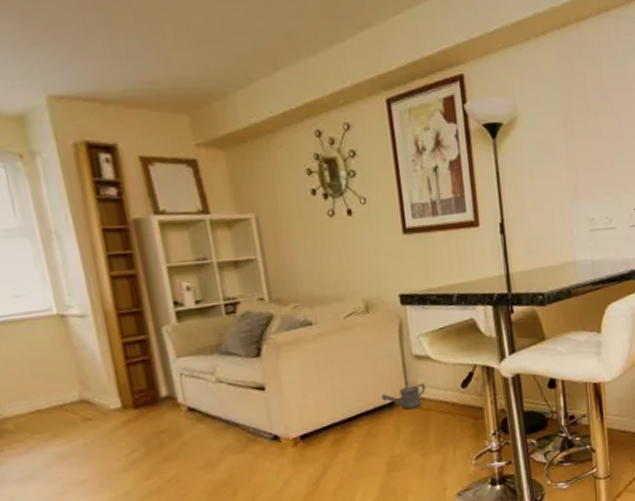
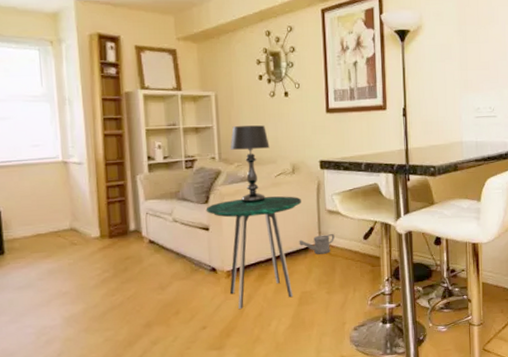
side table: none [258,341,380,484] -> present [206,196,301,310]
table lamp: none [282,253,334,354] -> present [230,125,270,204]

